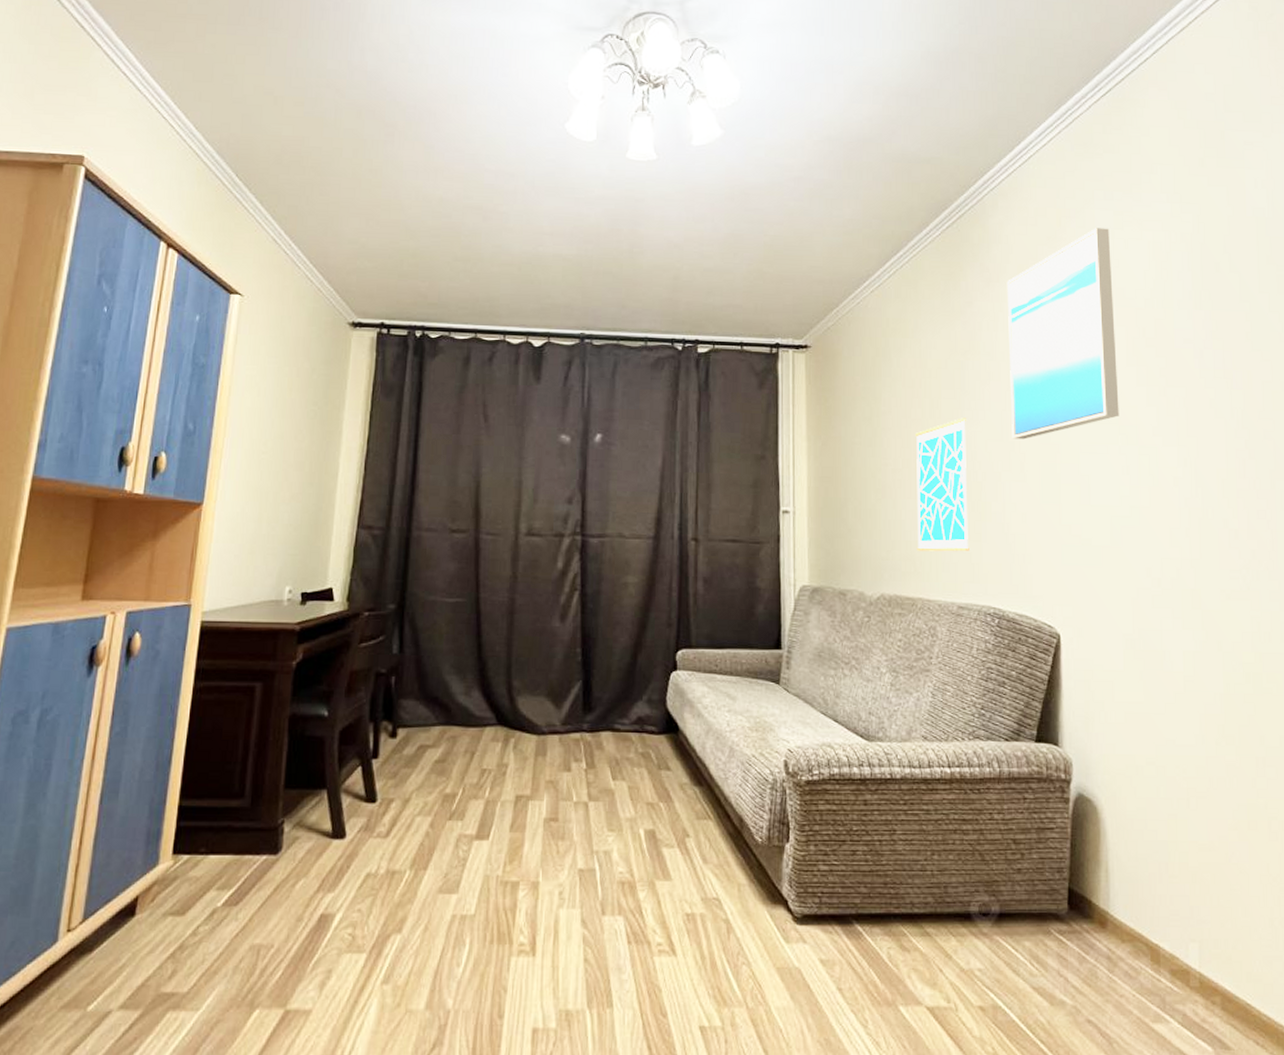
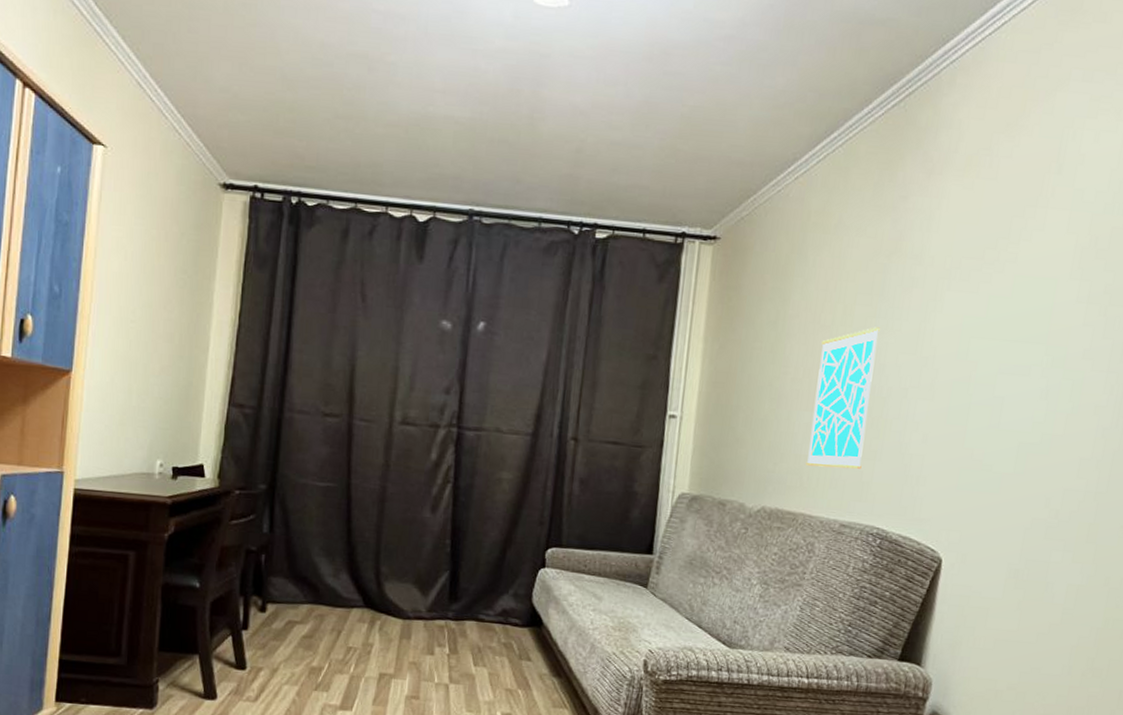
wall art: present [1006,228,1119,440] -> none [926,115,1081,355]

